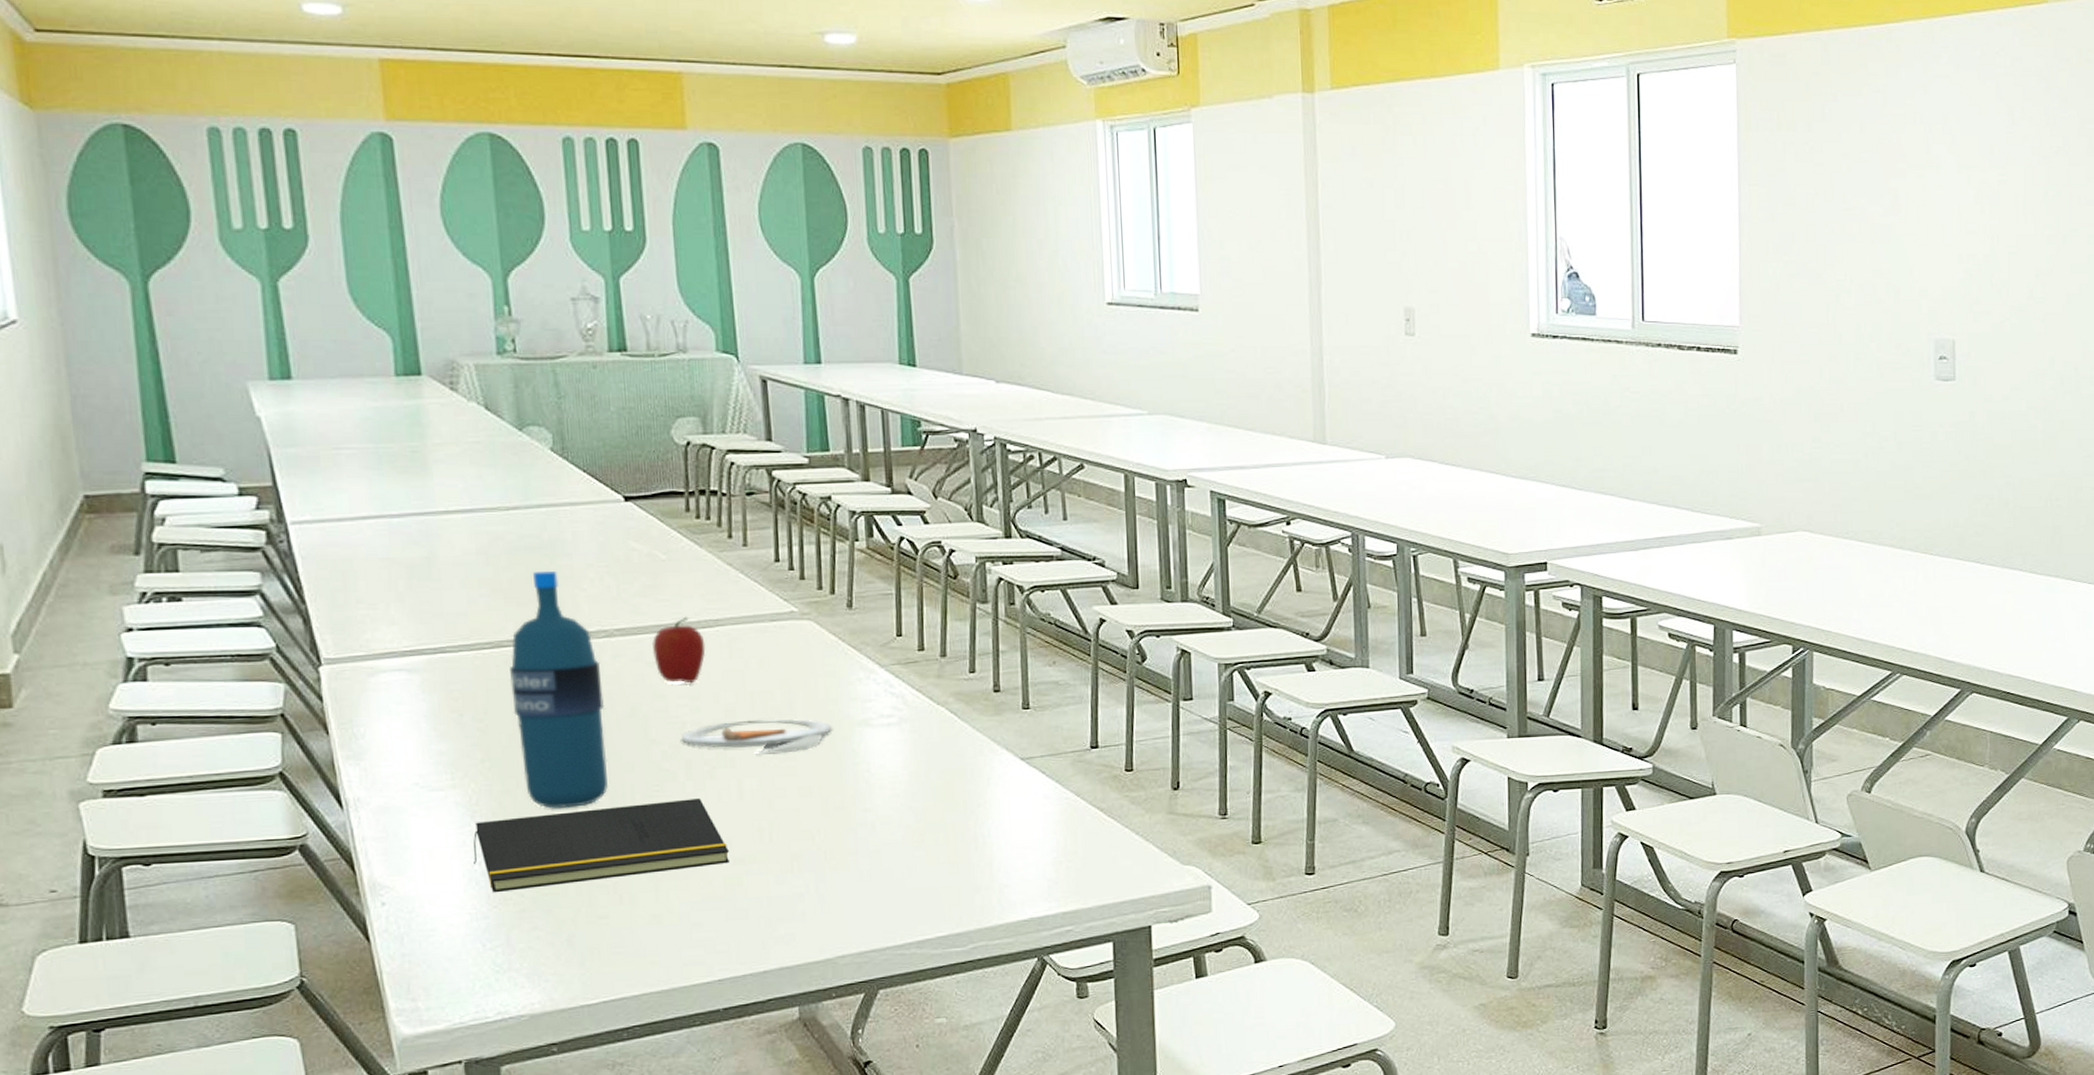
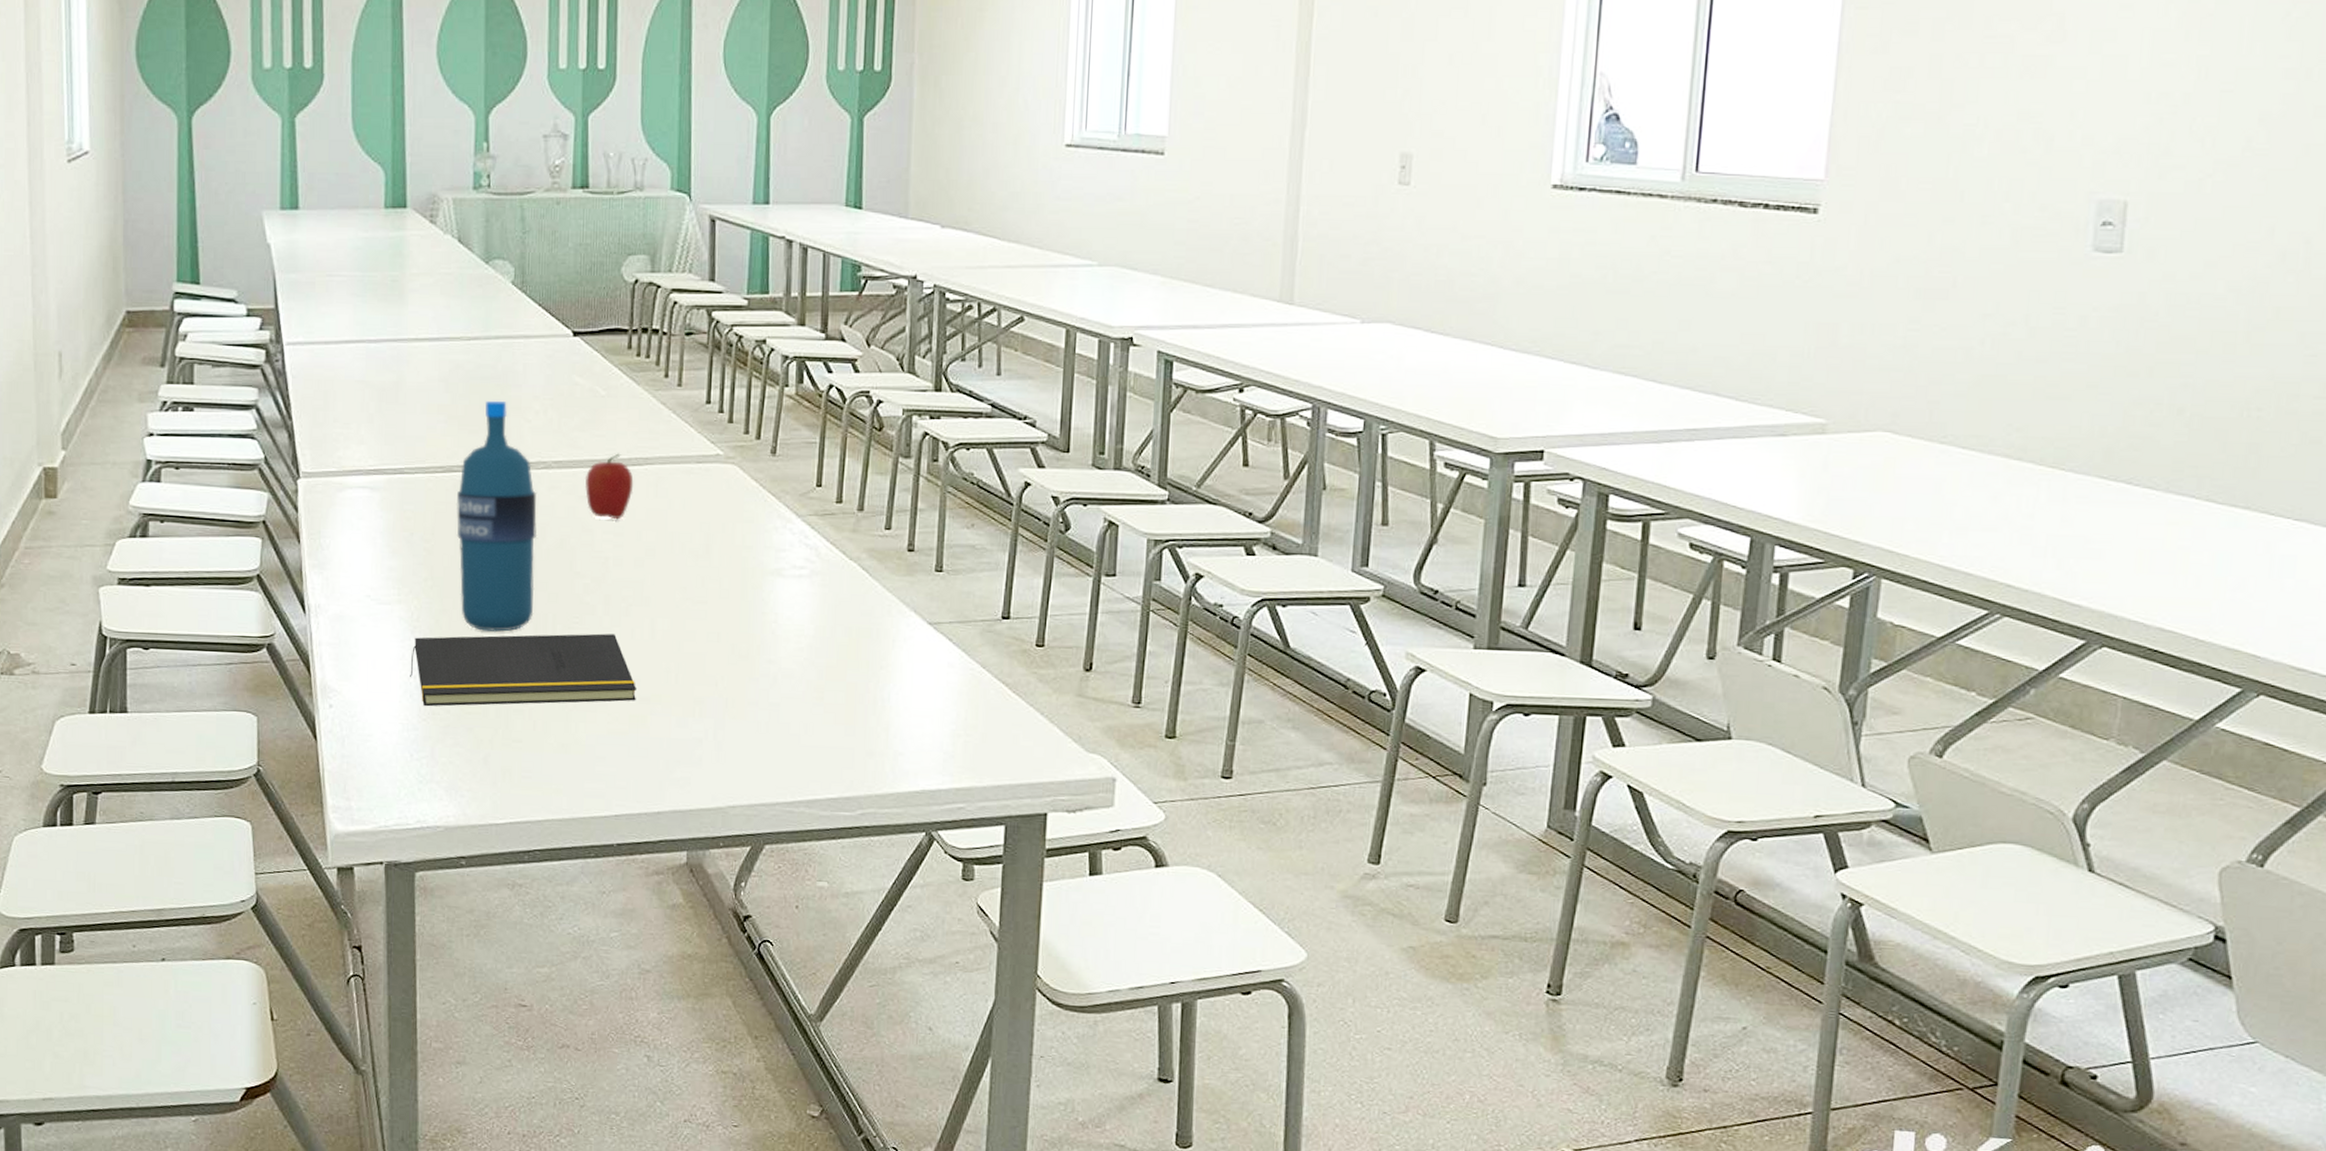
dinner plate: present [681,718,831,756] -> none [603,560,744,597]

